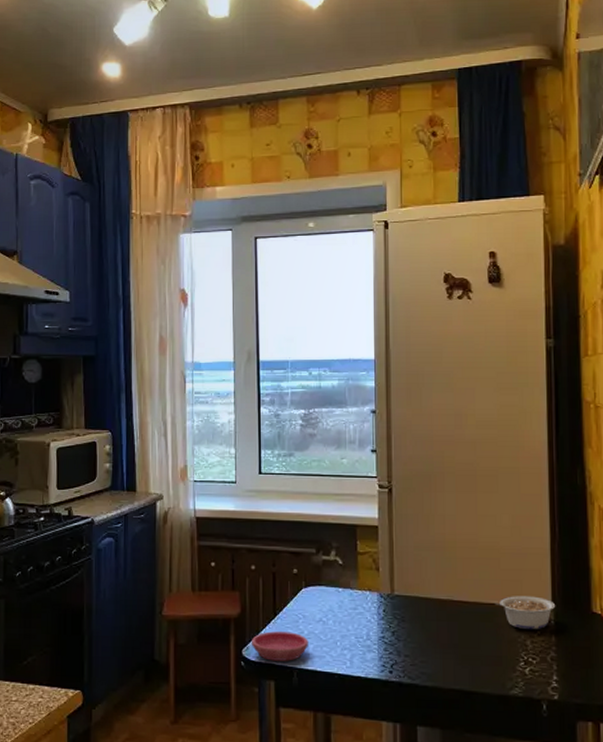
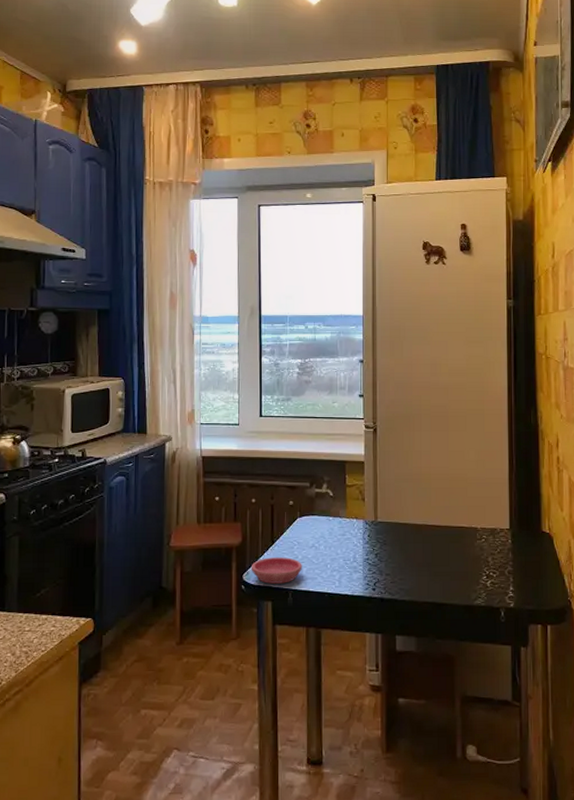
legume: present [493,596,556,630] -> none [461,519,513,549]

